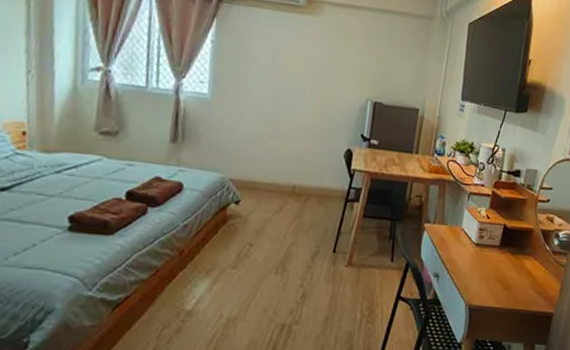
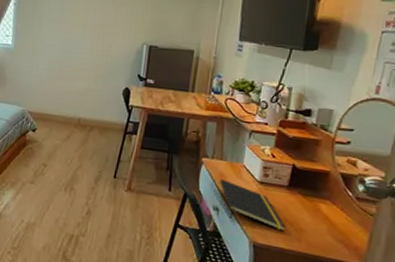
notepad: none [440,244,497,291] -> present [219,179,286,232]

